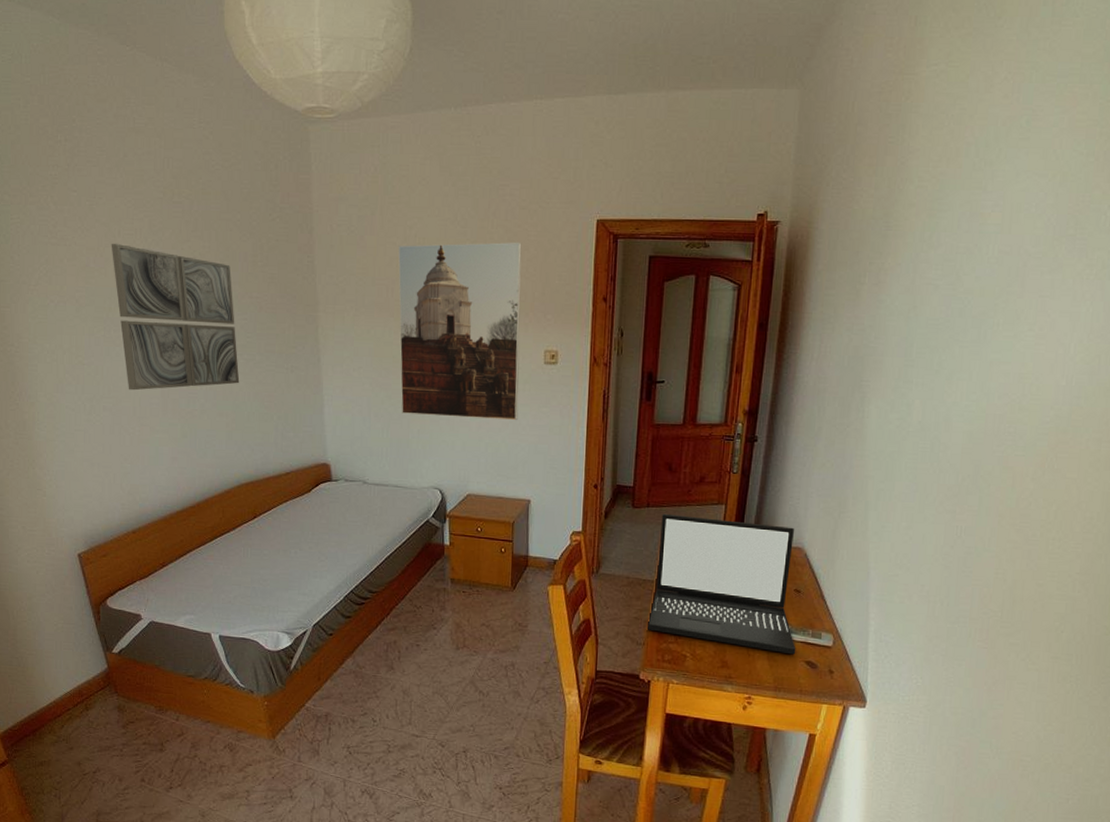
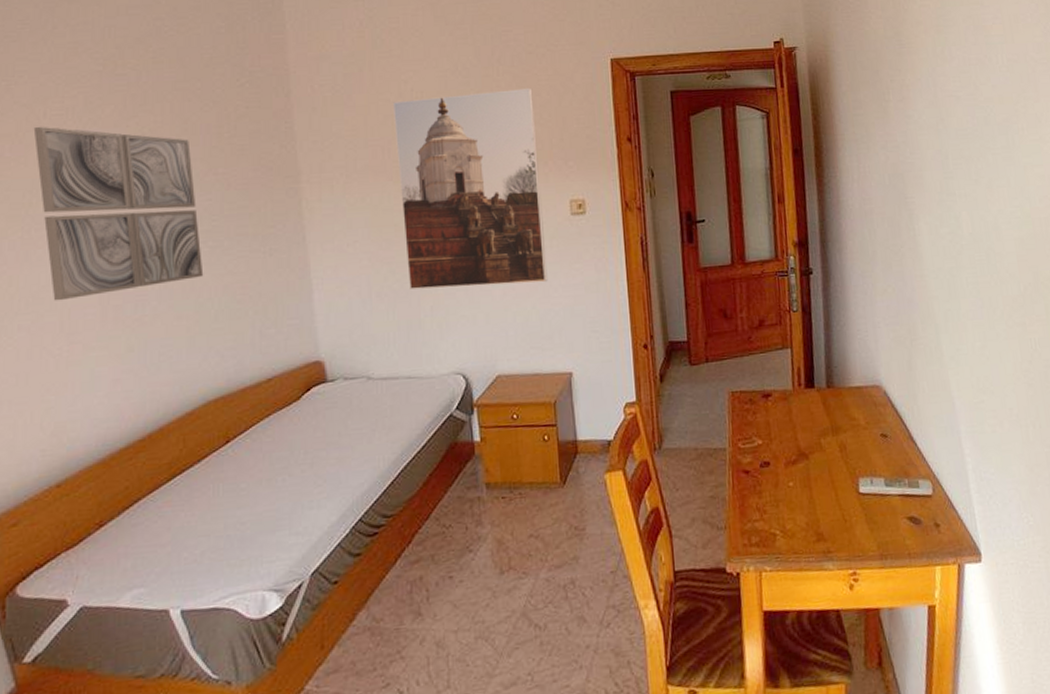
laptop: present [648,513,796,655] -> none [723,363,896,512]

